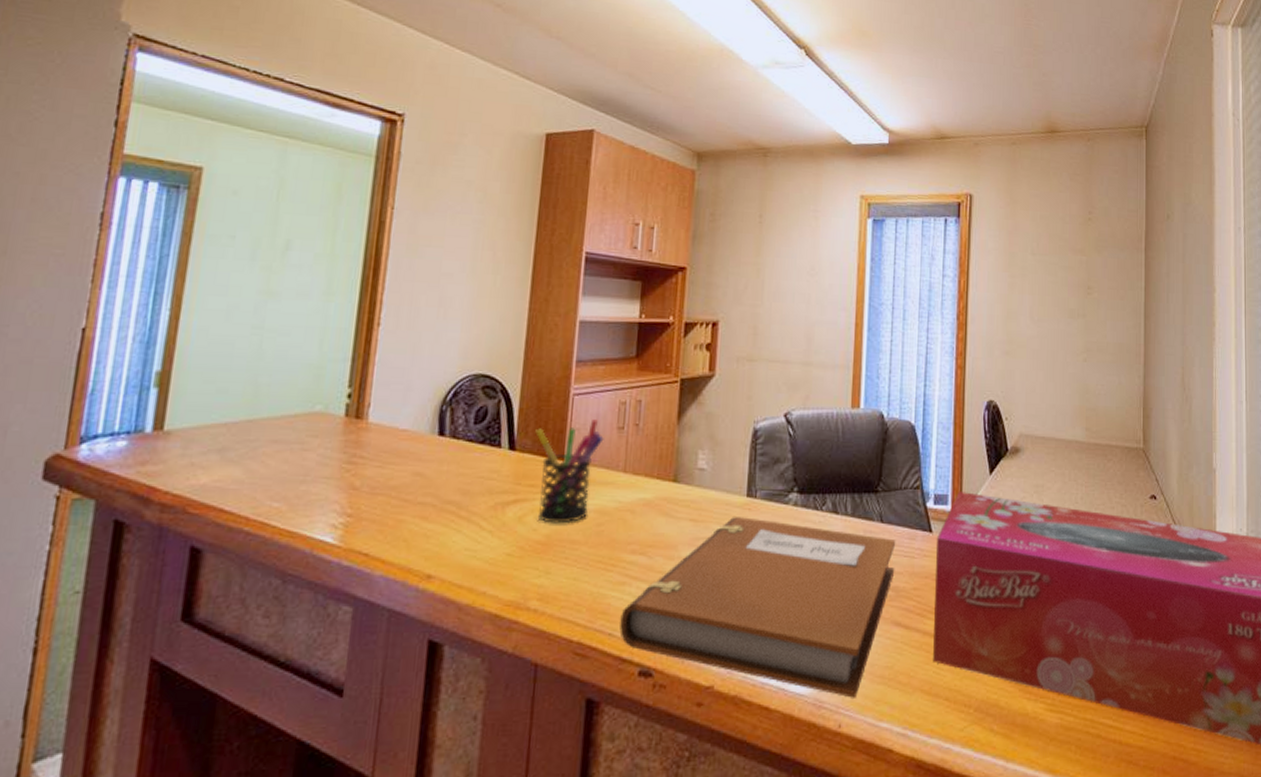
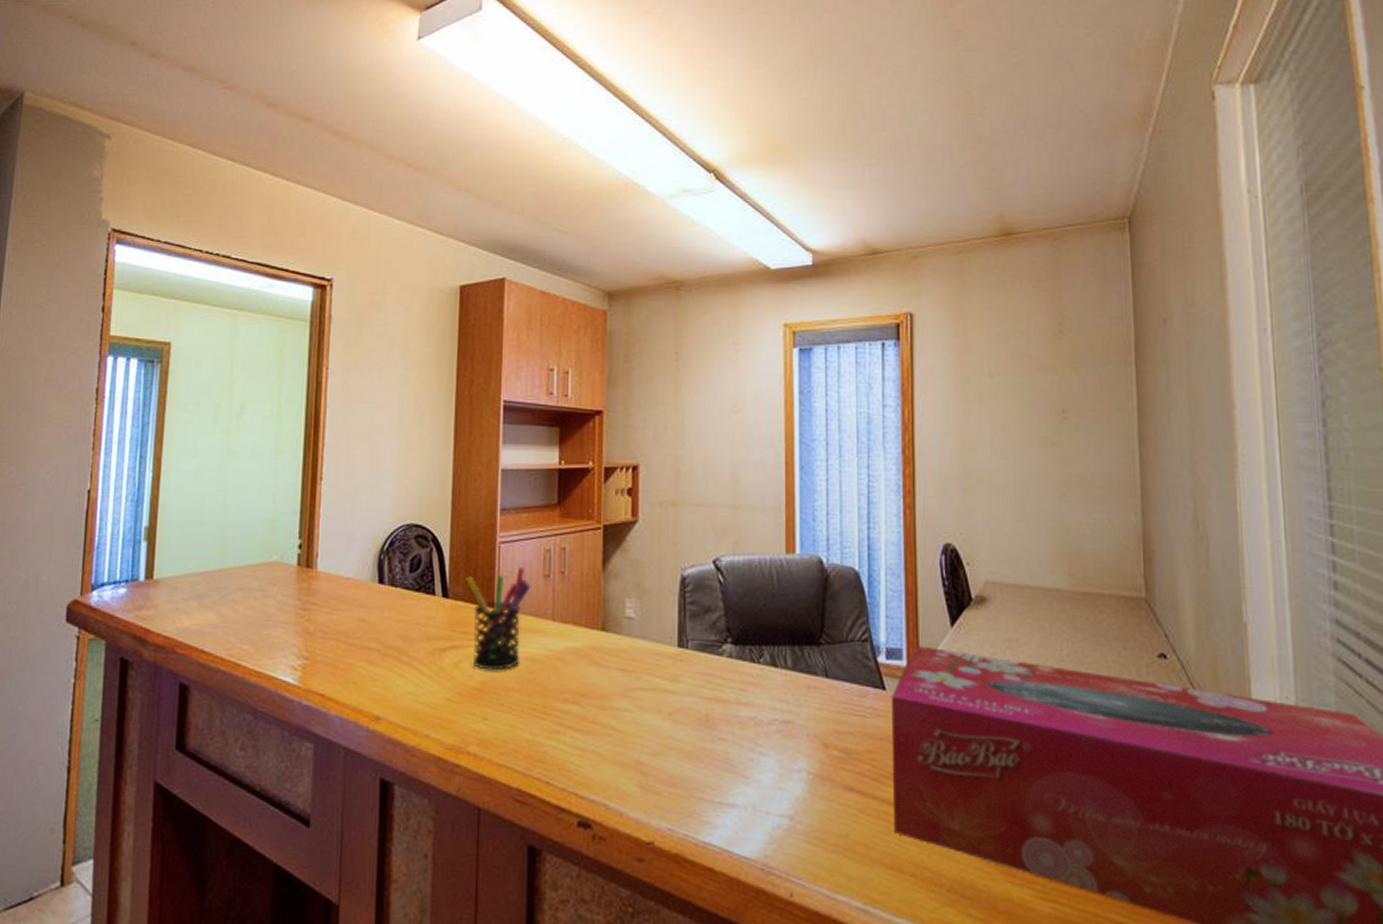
notebook: present [619,517,896,698] -> none [557,668,845,866]

